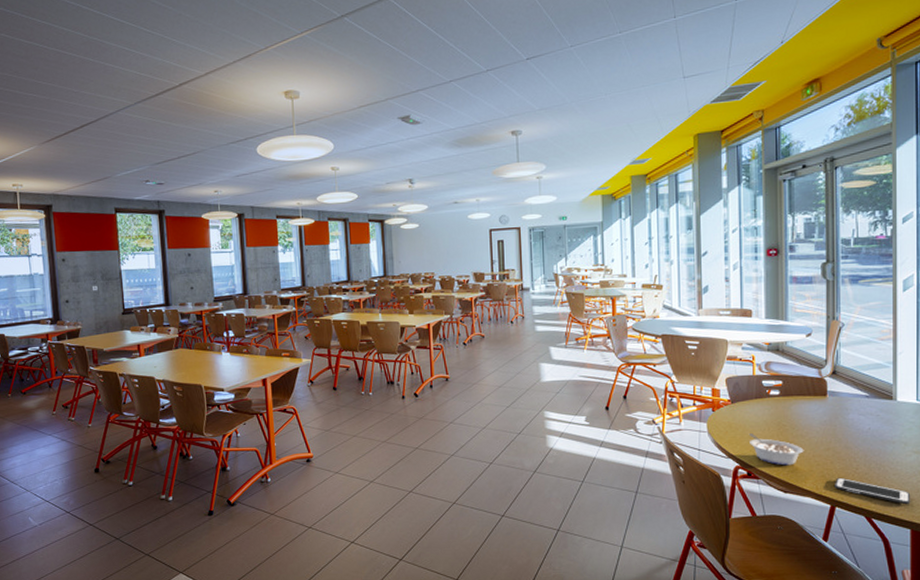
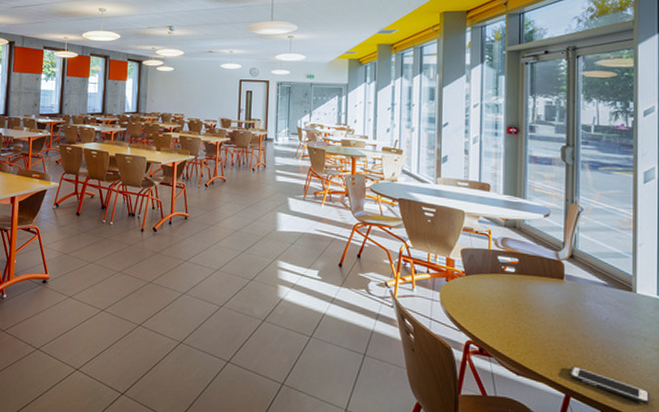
legume: present [748,433,804,466] -> none [482,308,539,347]

